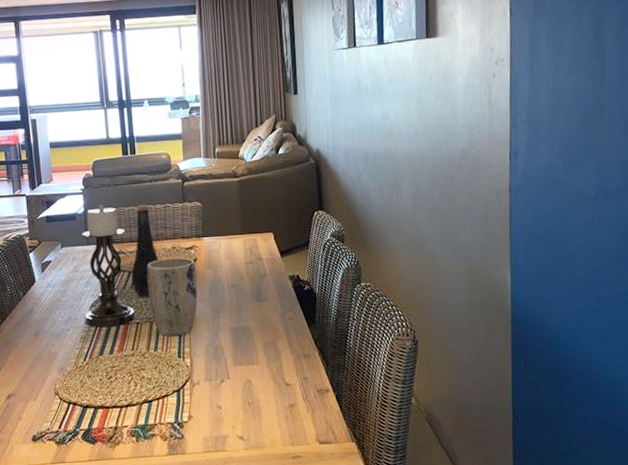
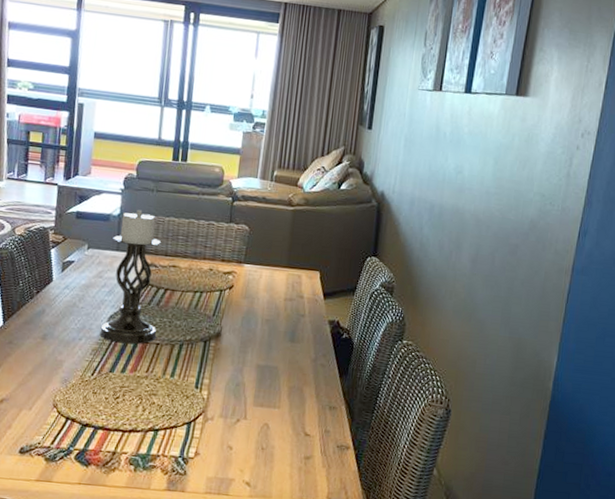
bottle: present [131,204,159,298] -> none [158,217,193,319]
plant pot: present [147,257,198,337] -> none [174,279,231,366]

